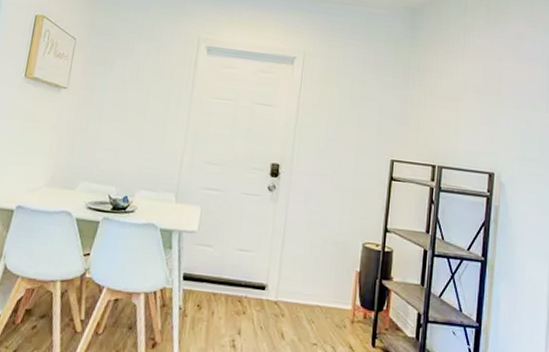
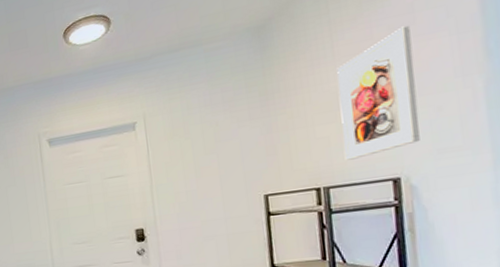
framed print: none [458,48,518,148] -> present [337,25,420,160]

